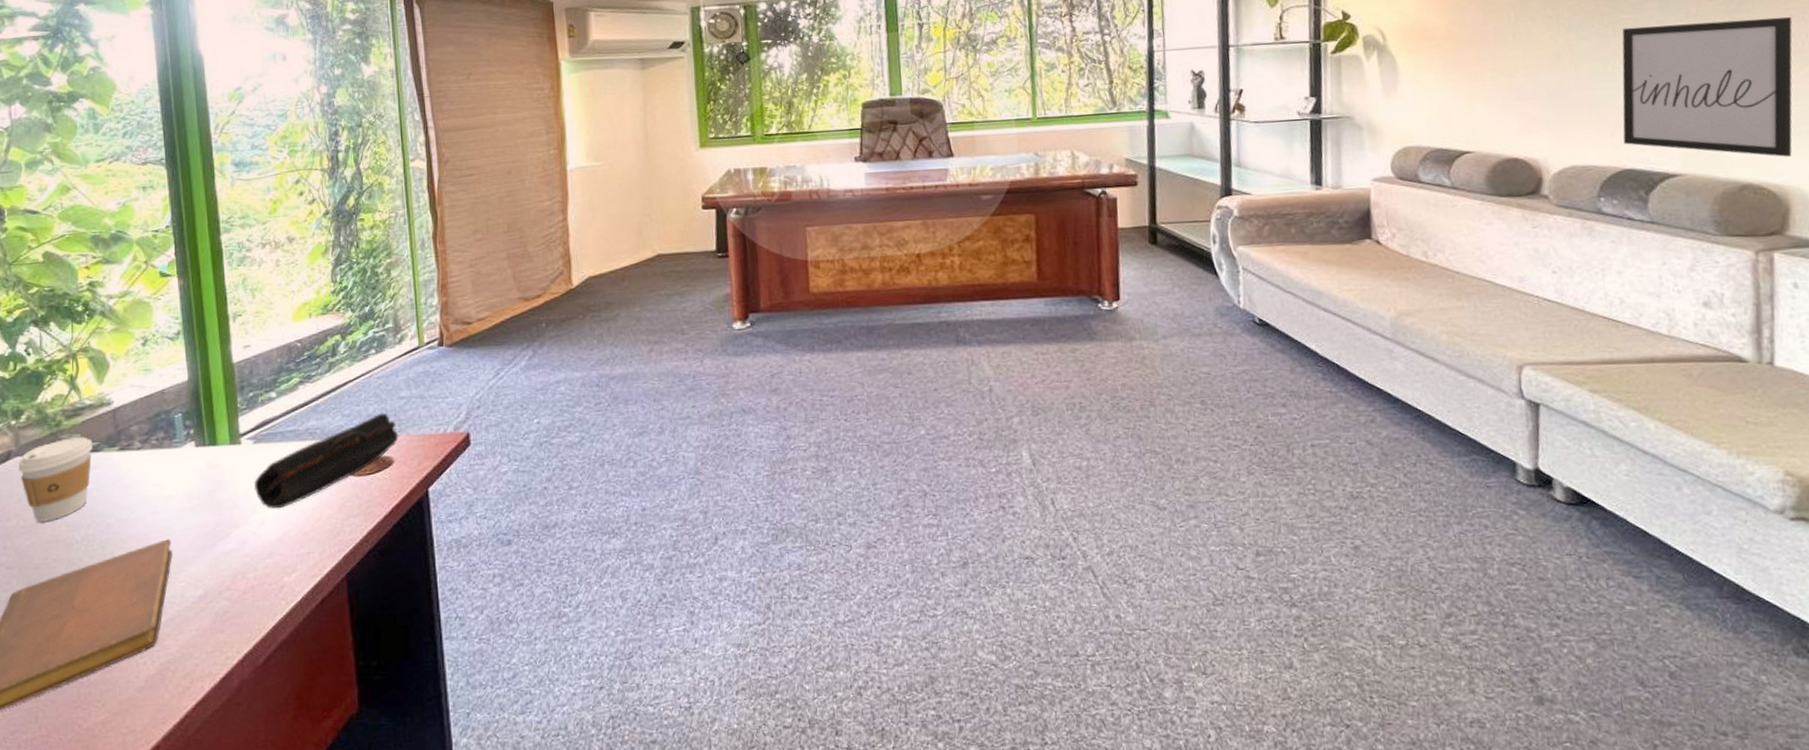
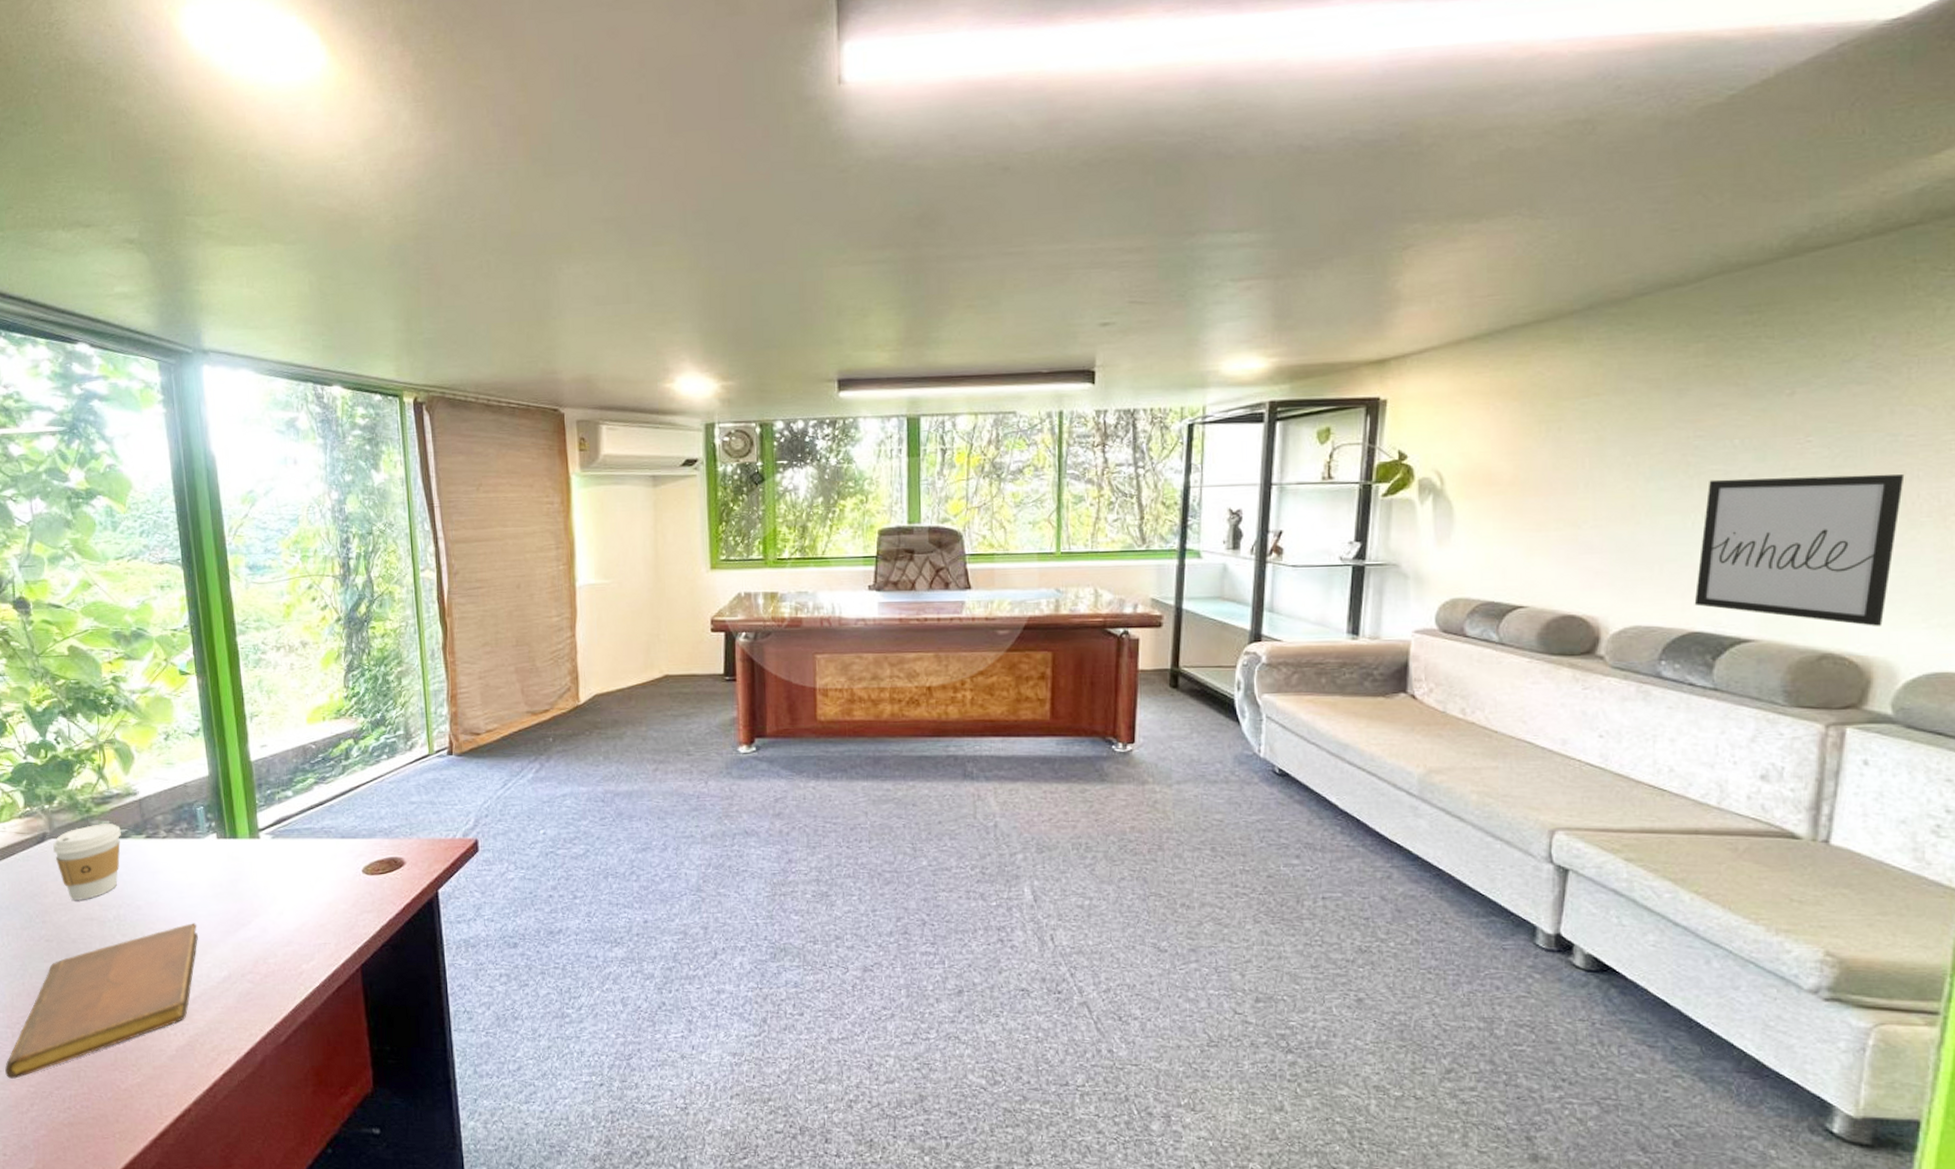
pencil case: present [254,412,399,509] -> none [273,816,410,901]

